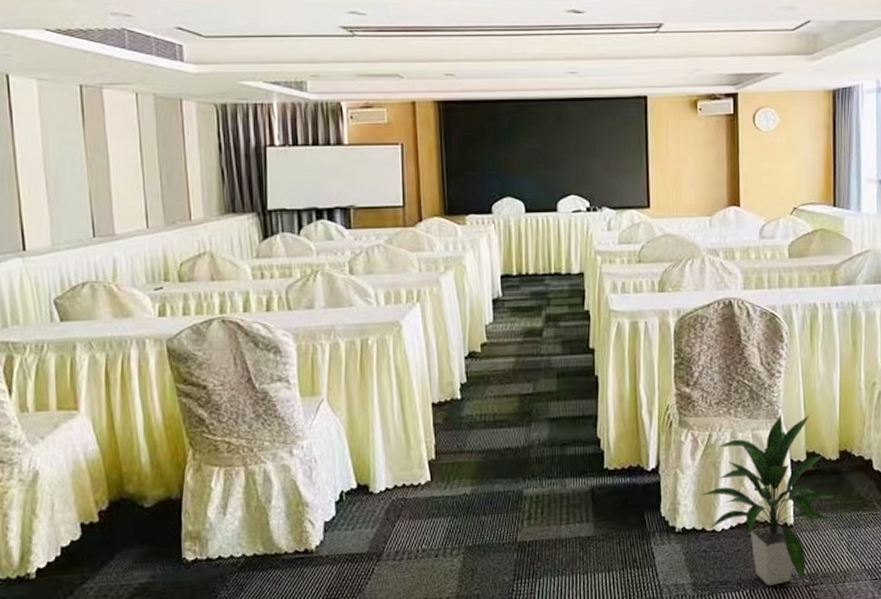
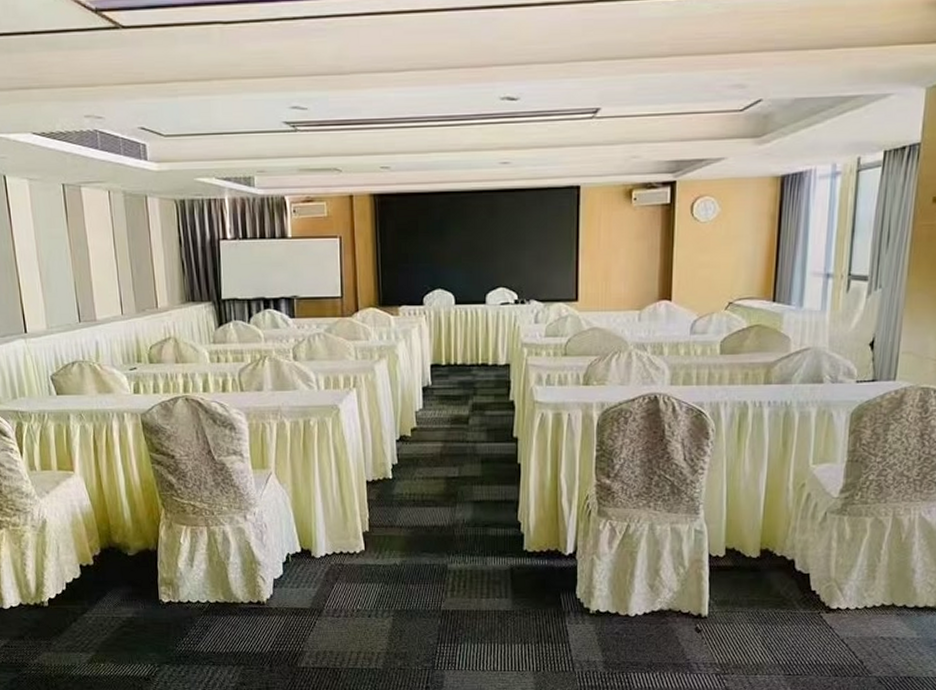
indoor plant: present [700,414,834,586] -> none [615,510,752,671]

